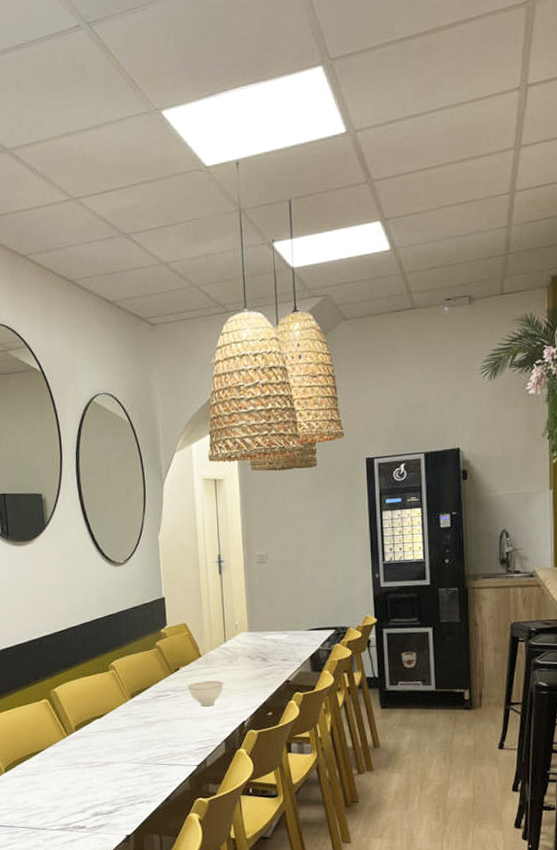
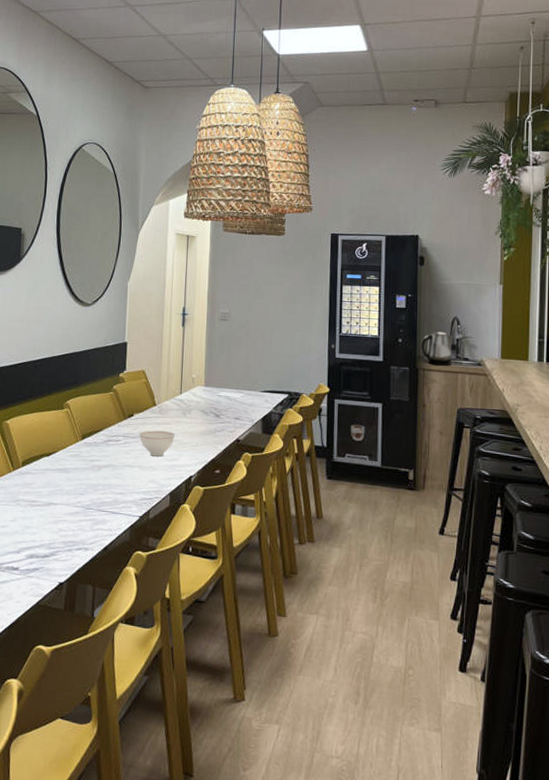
kettle: none [469,546,503,583] -> present [421,331,453,367]

